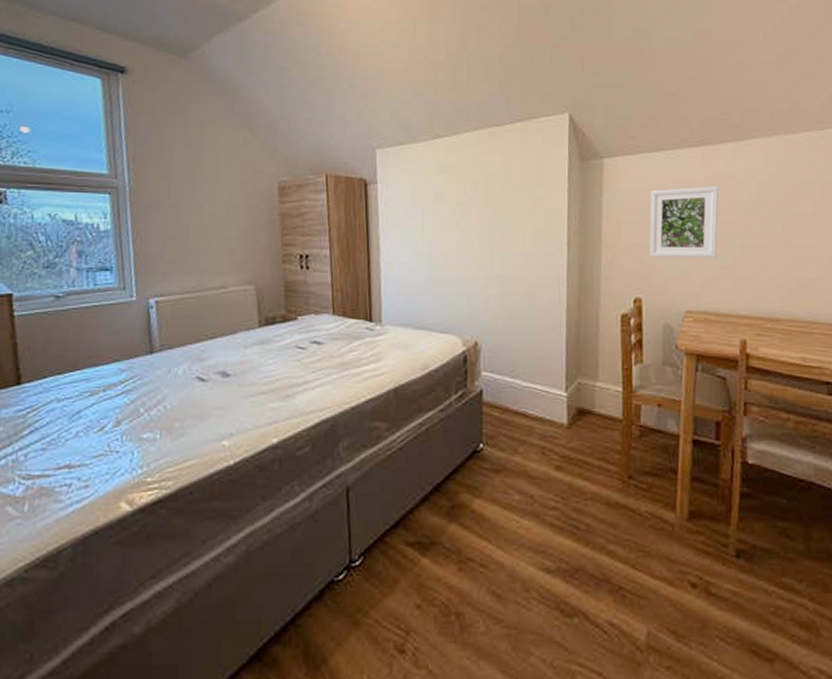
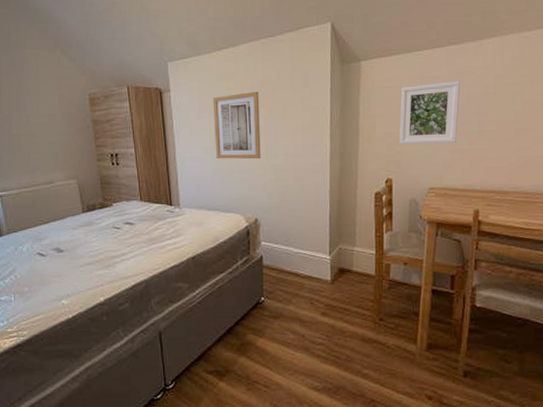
wall art: none [428,187,484,269] -> present [212,91,261,159]

